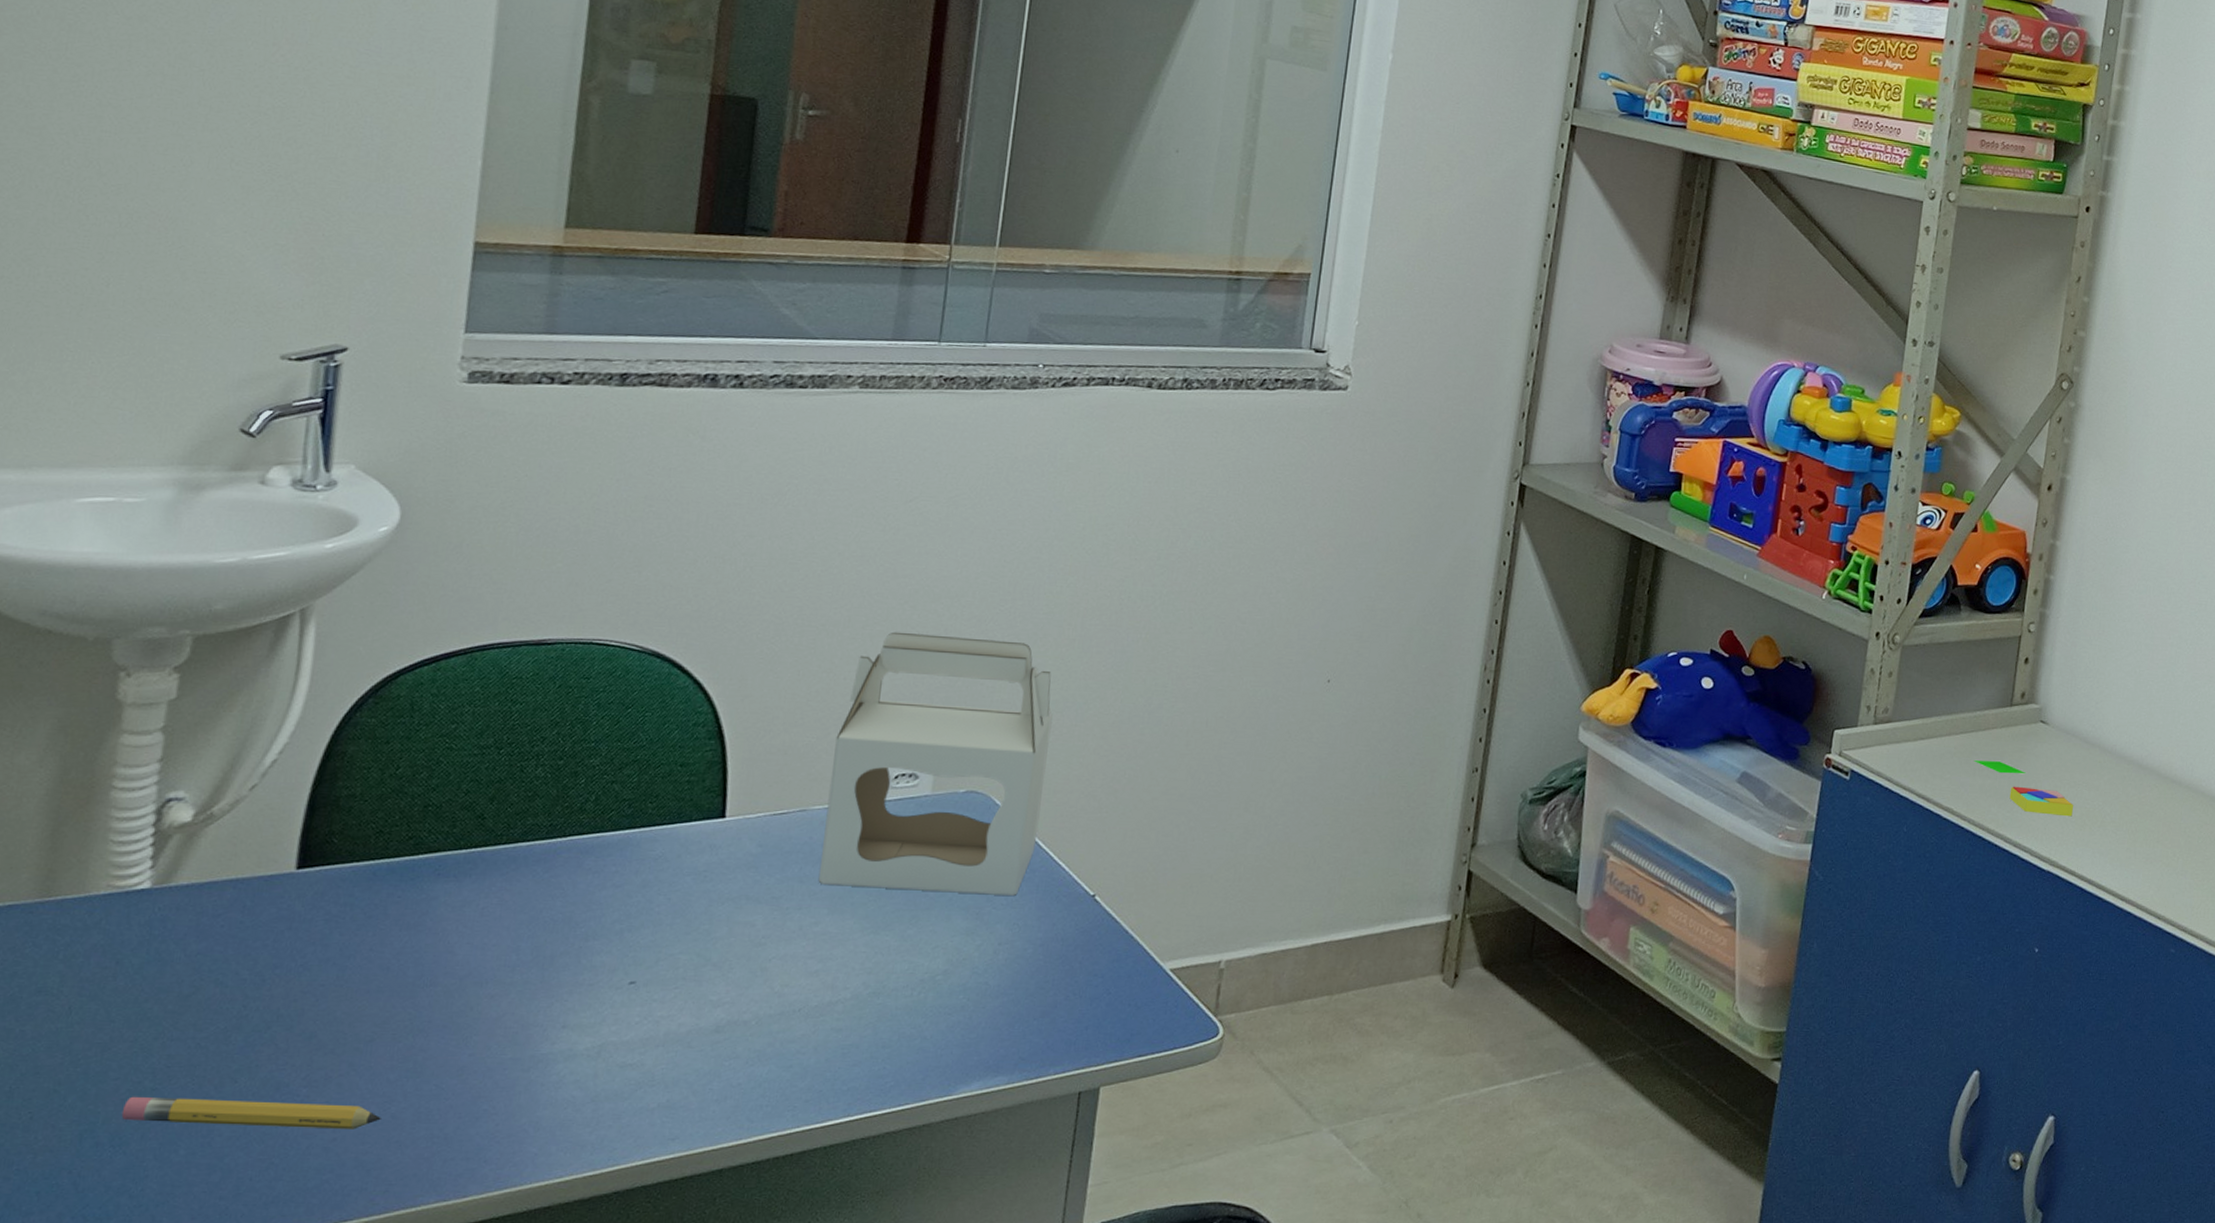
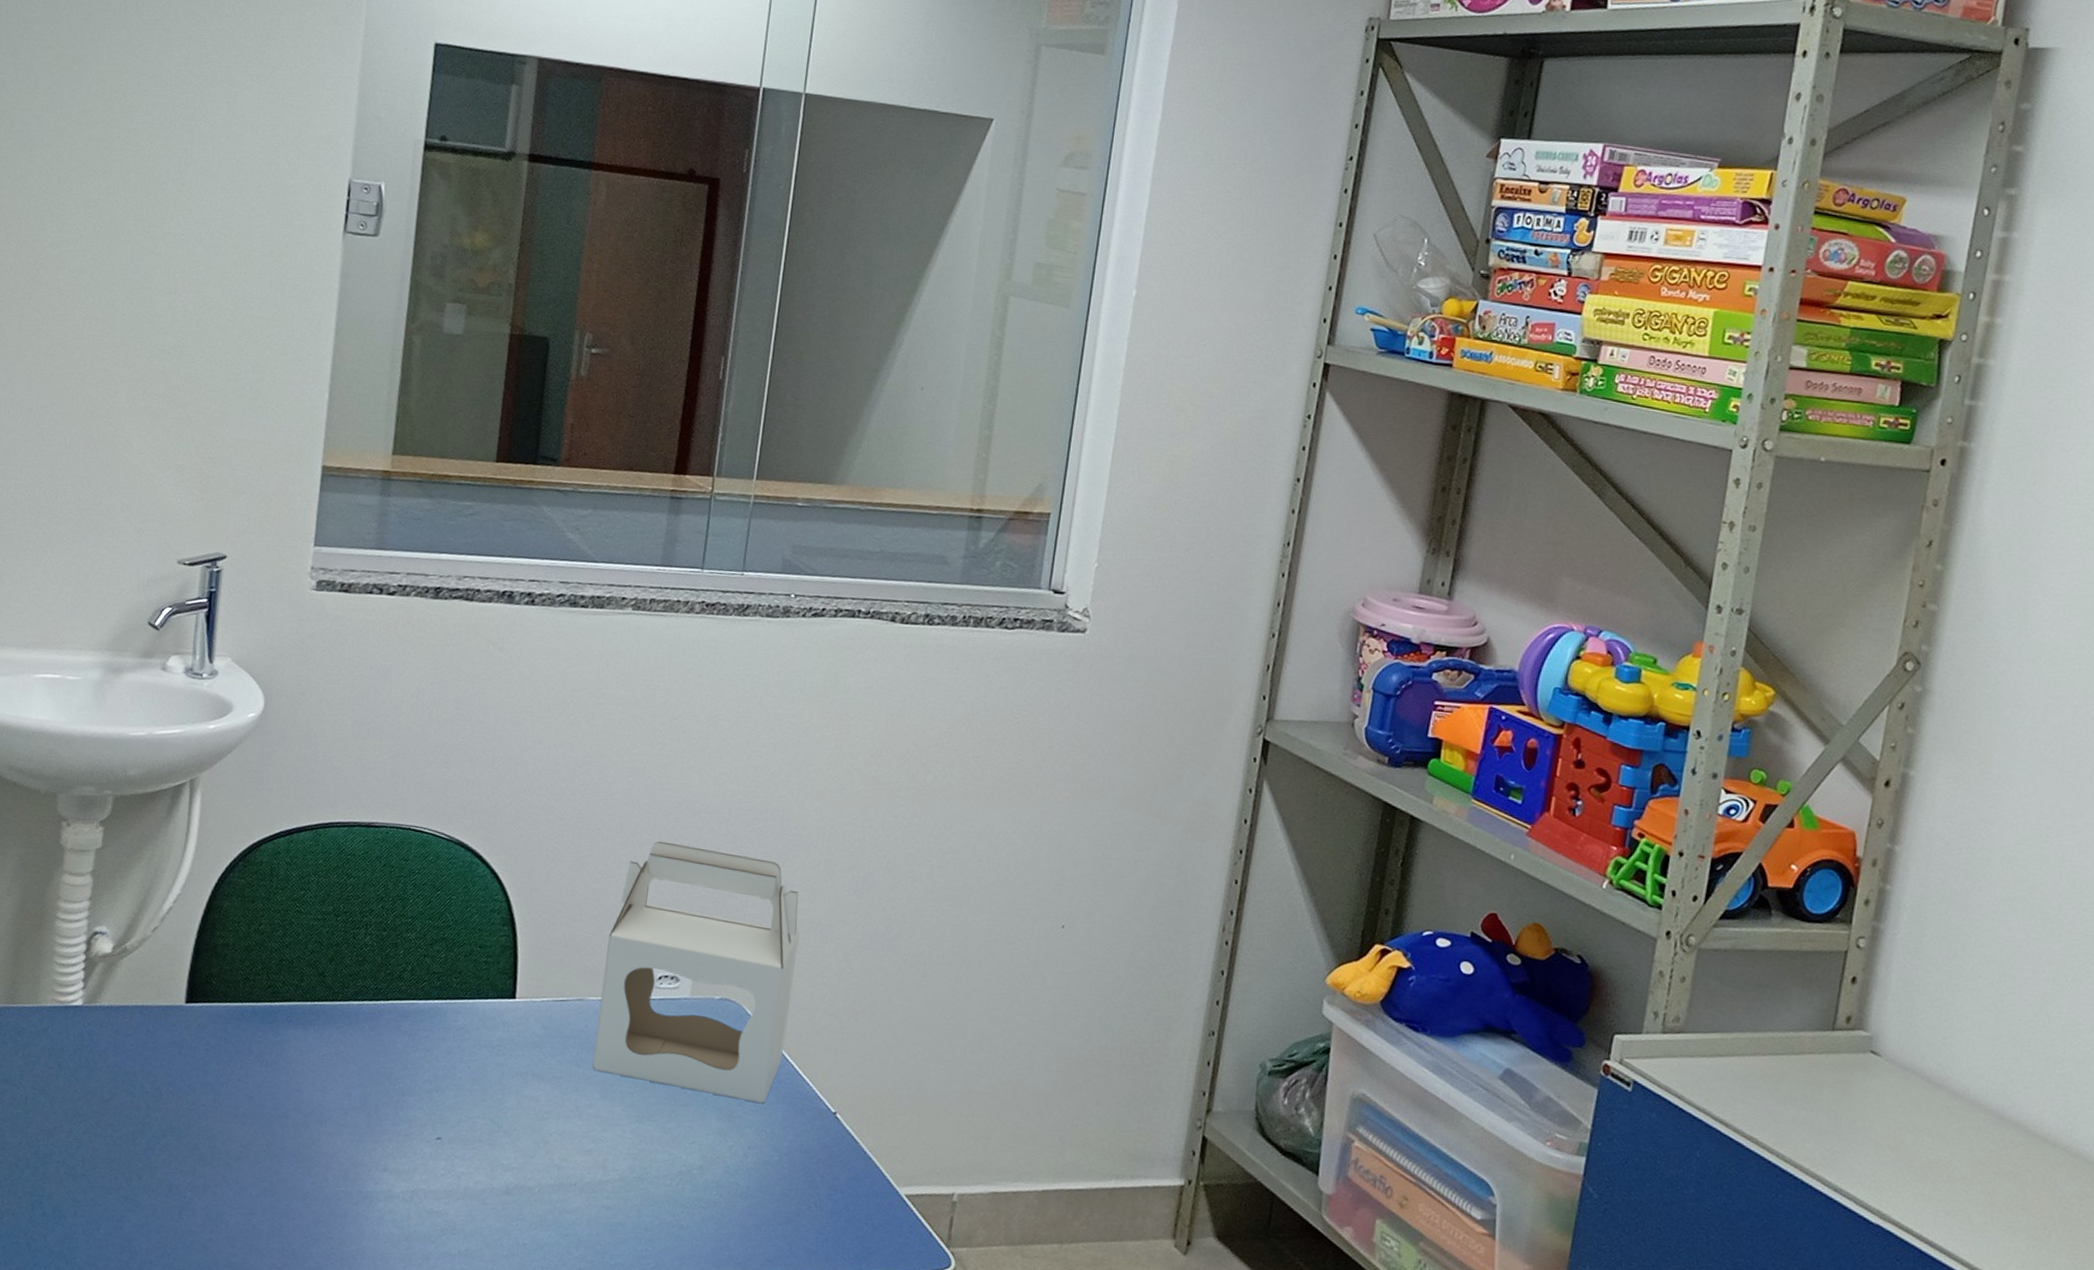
pencil: present [121,1096,381,1130] -> none [60,1178,245,1234]
puzzle: present [1974,760,2074,817] -> none [1784,1087,1913,1166]

